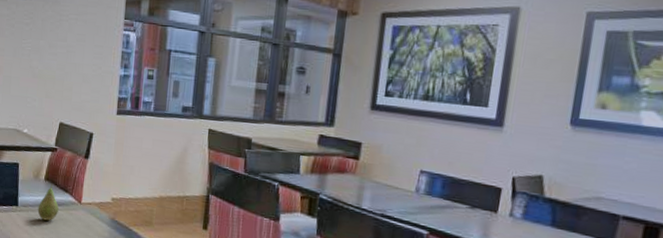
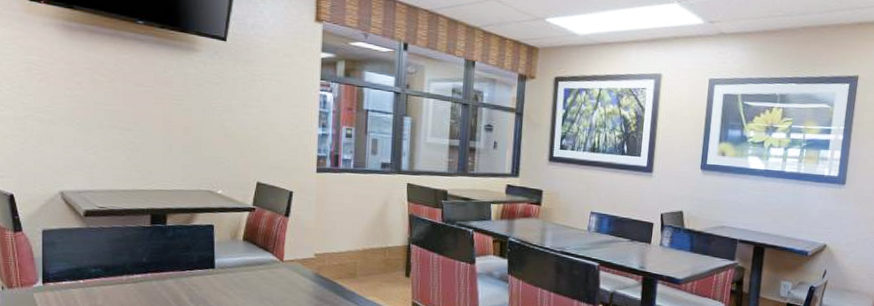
fruit: present [37,183,59,221] -> none [236,243,259,281]

